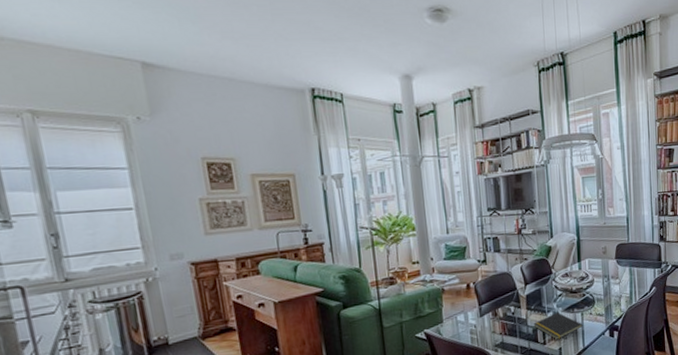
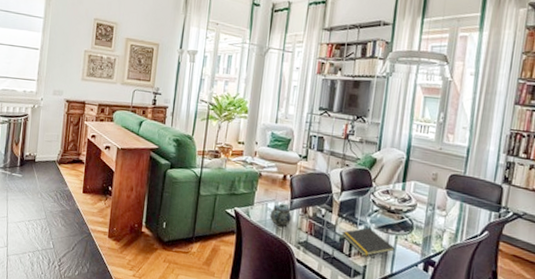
teapot: none [461,311,484,336] -> present [269,203,292,227]

